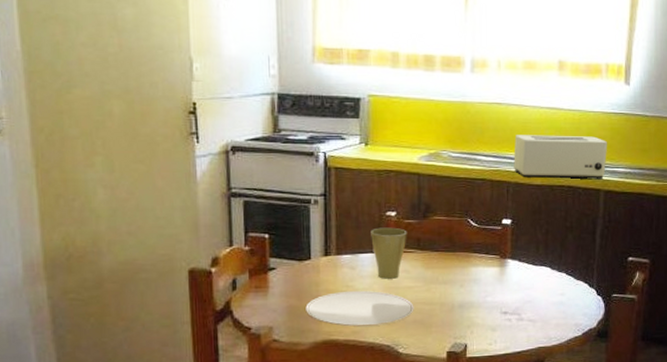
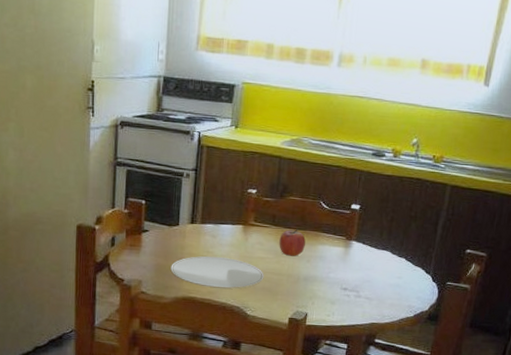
cup: present [371,227,407,279] -> none [232,202,265,249]
fruit: none [427,252,456,282] -> present [279,229,306,257]
toaster: present [513,135,608,180] -> none [368,127,461,175]

